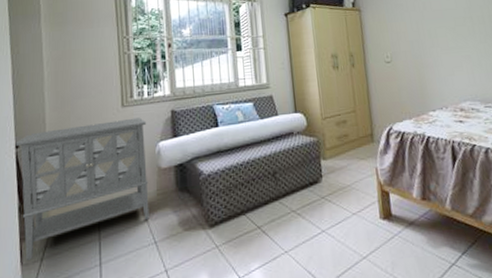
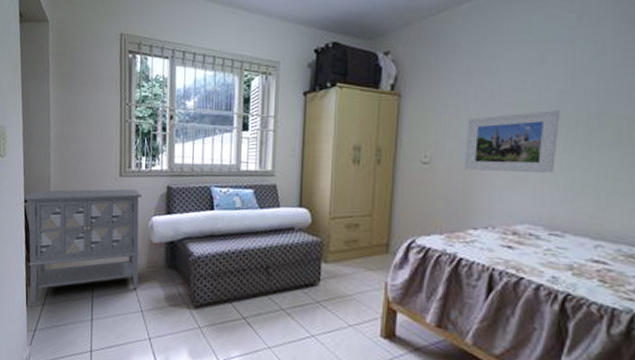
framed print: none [412,13,477,64] -> present [464,110,560,174]

